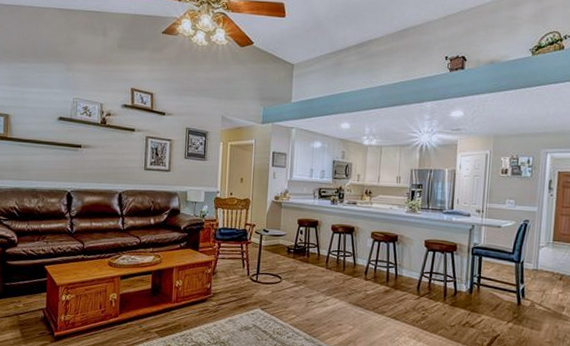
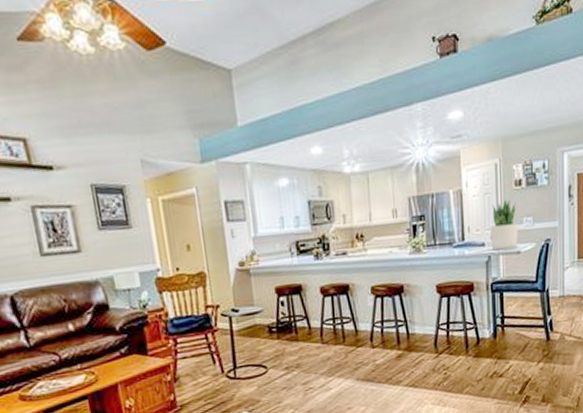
planter: none [475,182,501,224] -> present [490,199,518,251]

